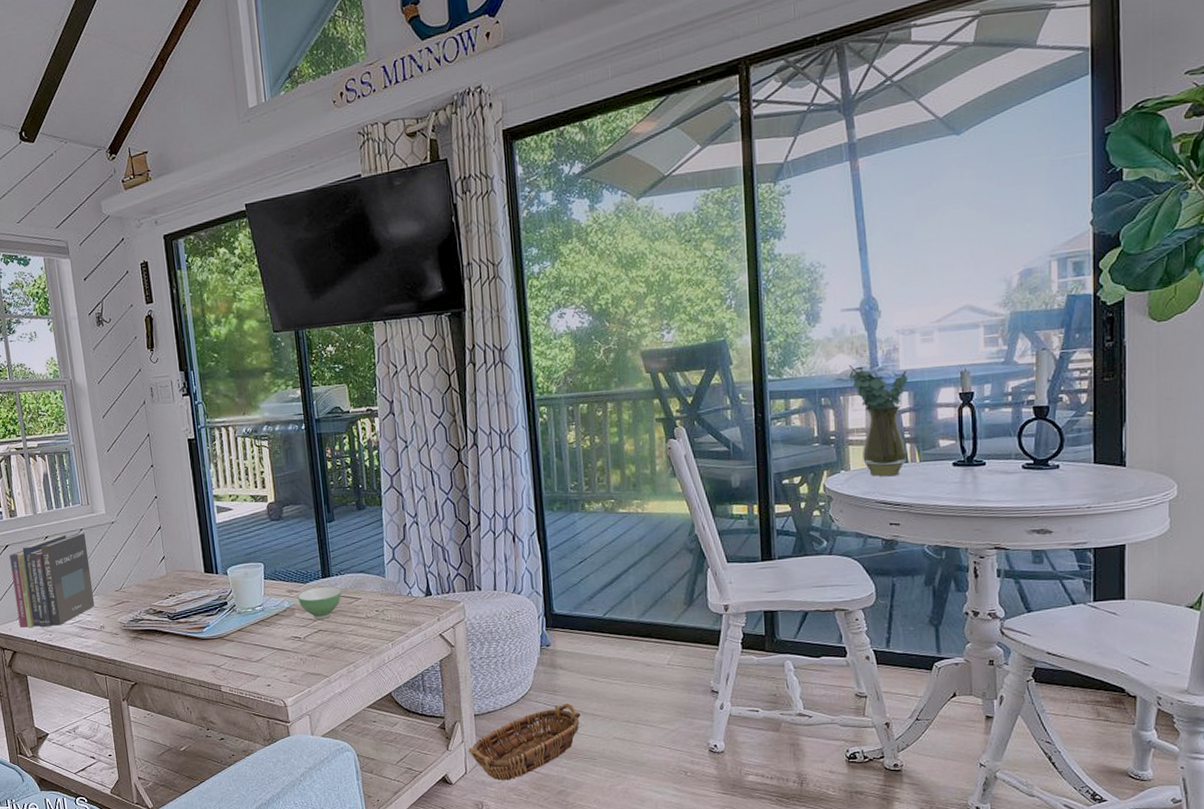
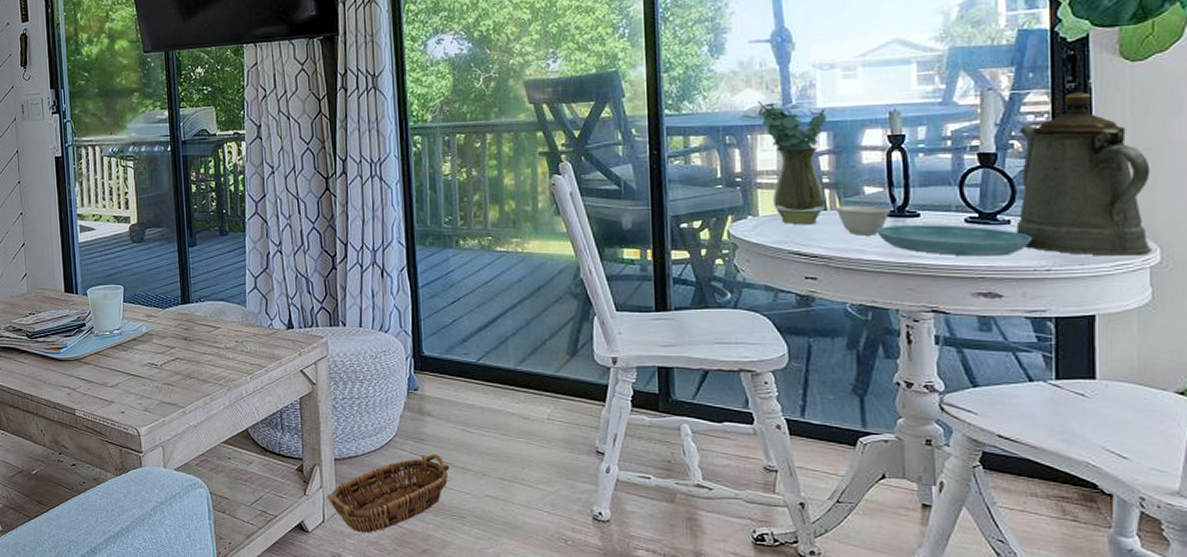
bowl: present [297,586,343,619] -> none [155,312,202,347]
teacup: none [915,456,962,484] -> present [835,205,891,236]
saucer: none [949,471,1077,499] -> present [876,225,1033,257]
coffee pot: none [1064,349,1171,493] -> present [1016,91,1152,256]

